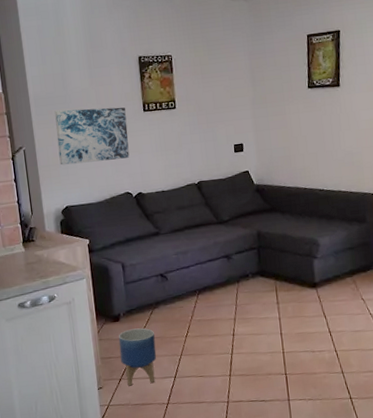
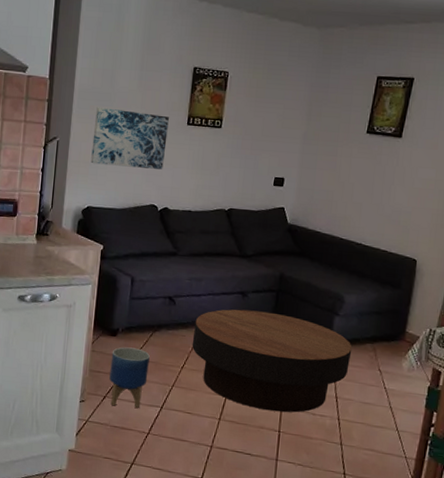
coffee table: none [189,268,336,359] -> present [192,309,352,413]

